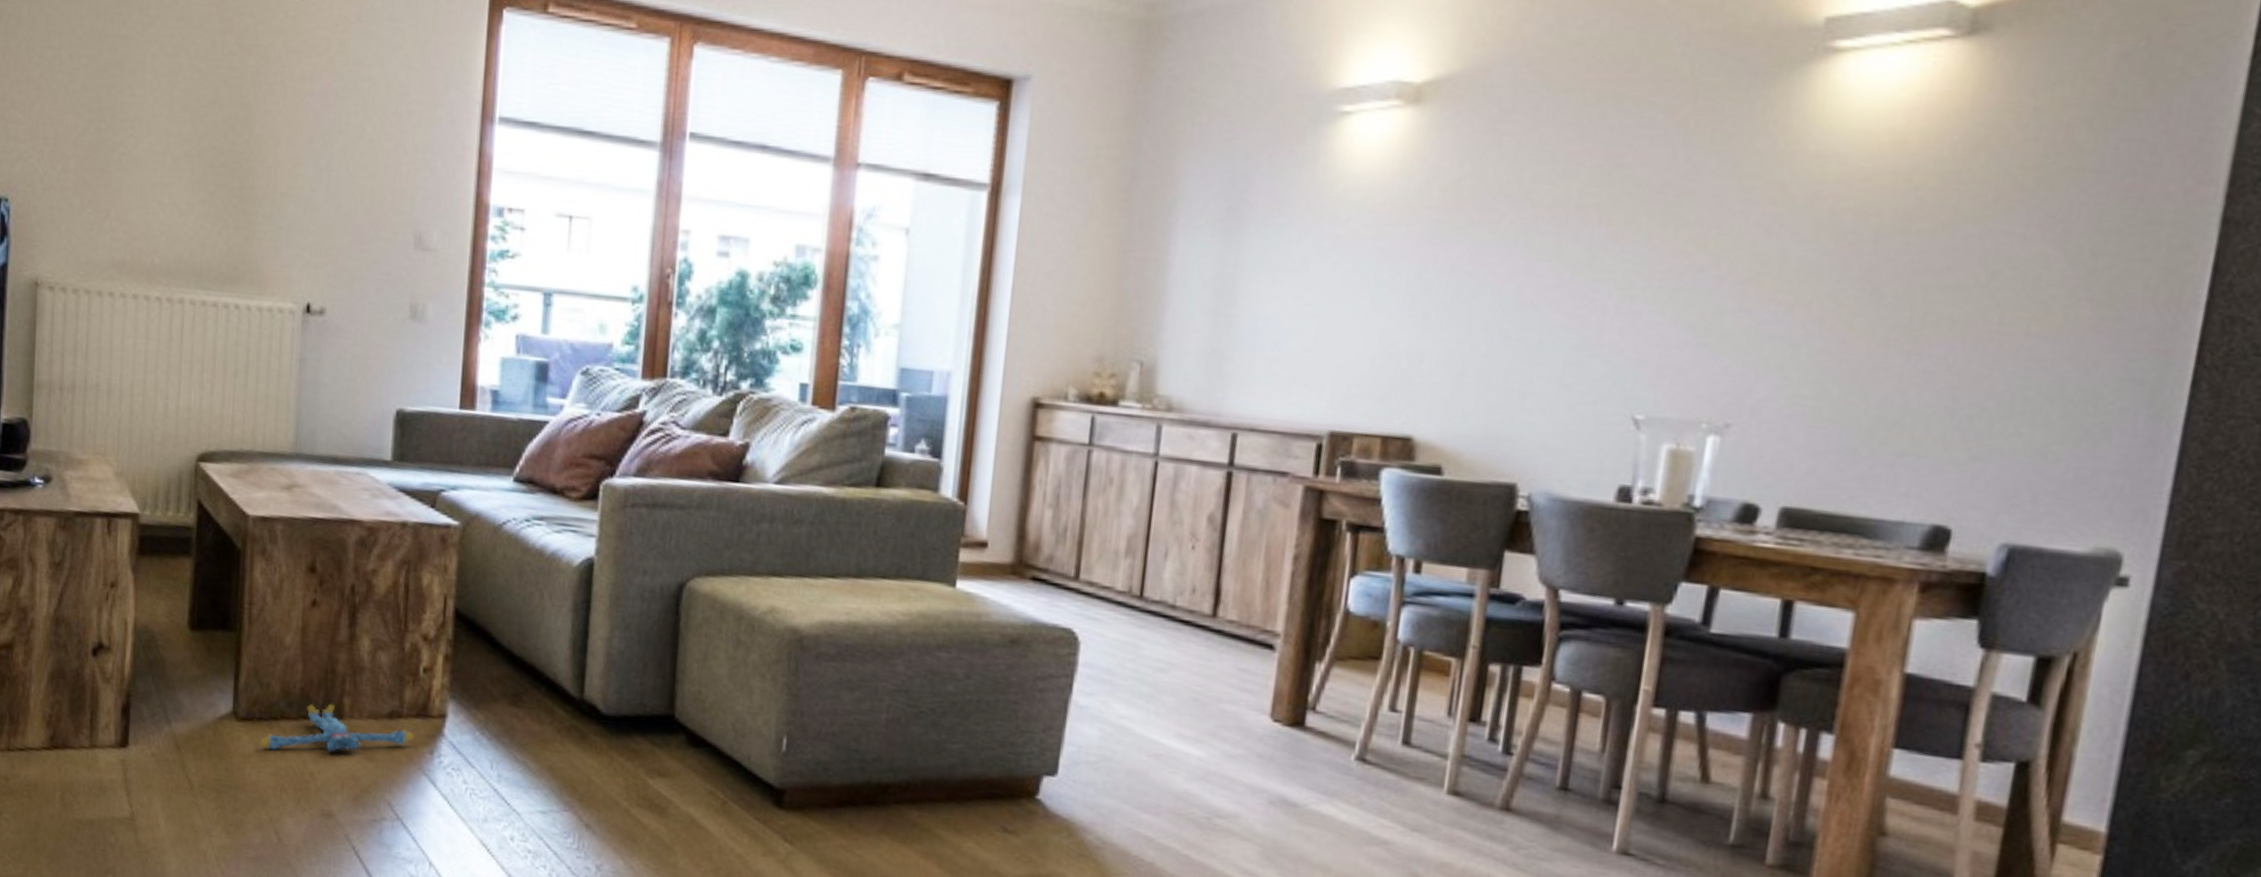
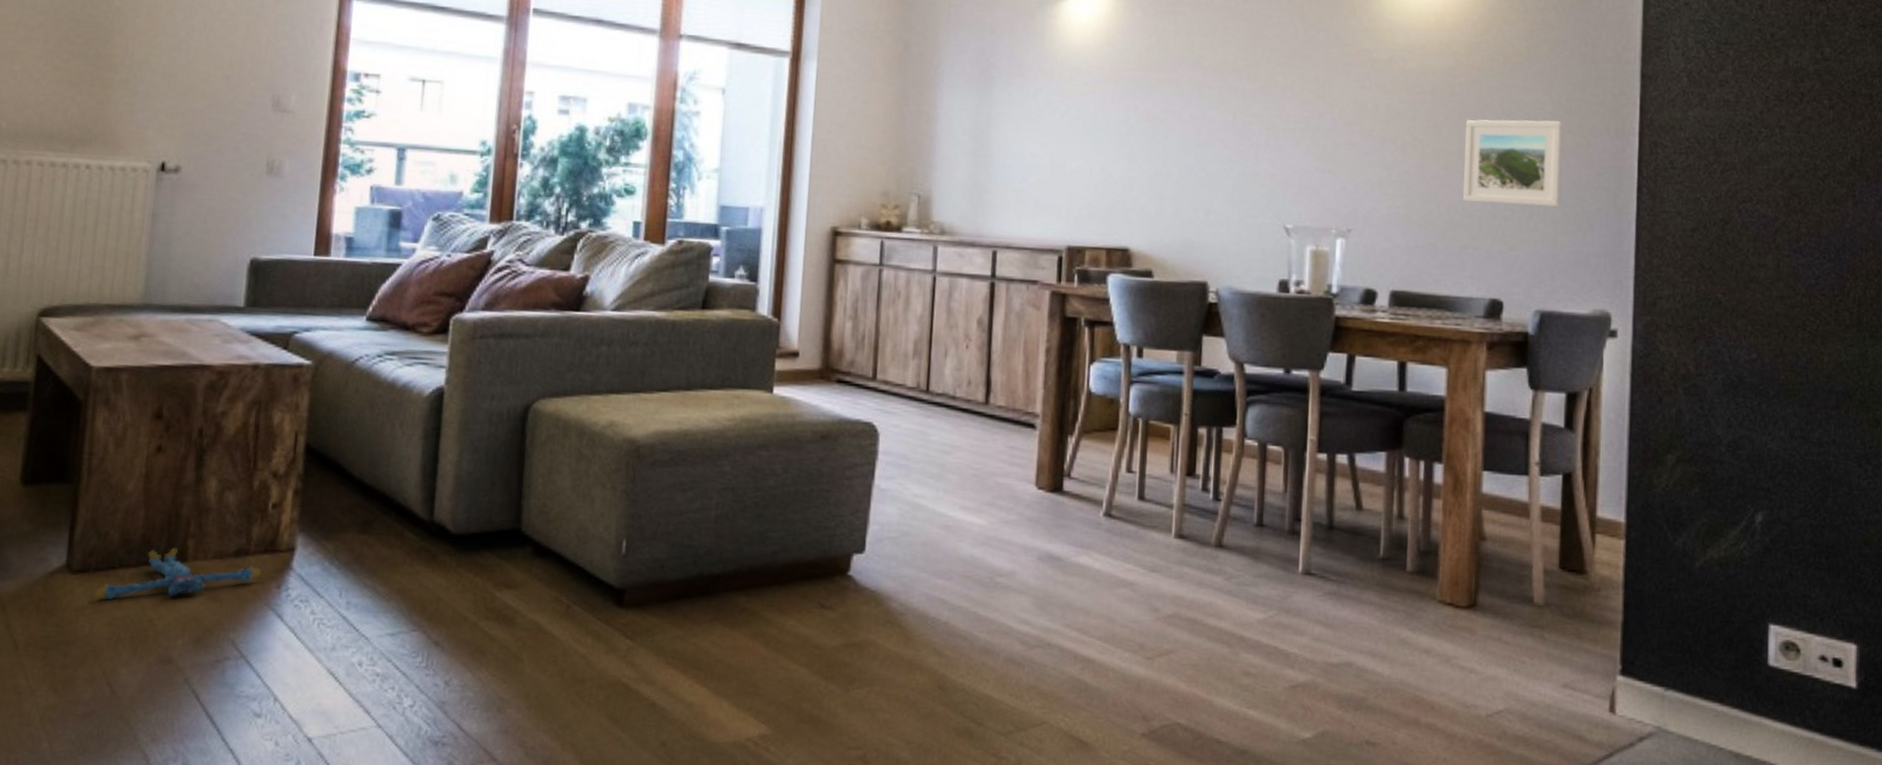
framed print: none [1906,280,2082,406] -> present [1463,119,1564,208]

